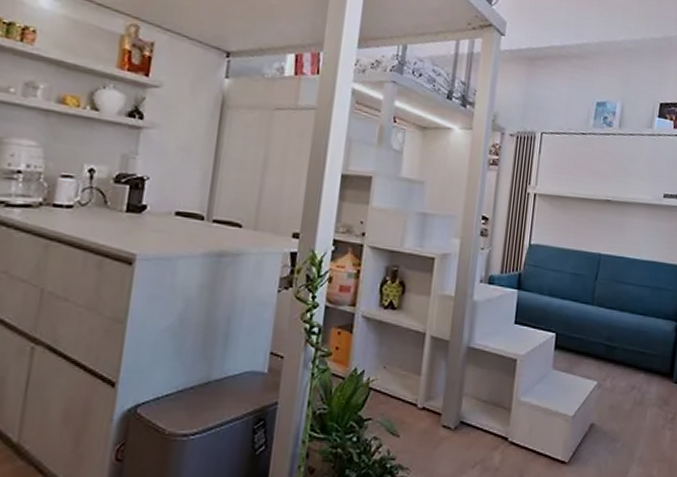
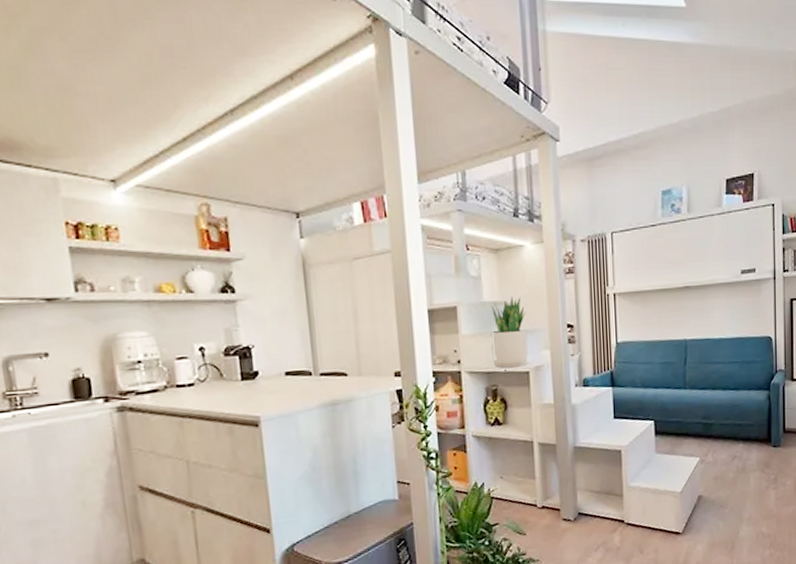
planter: none [400,177,443,252] -> present [491,297,528,368]

